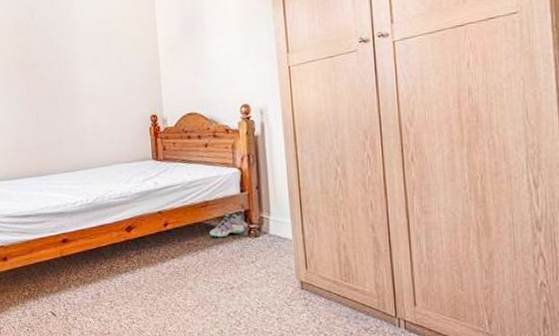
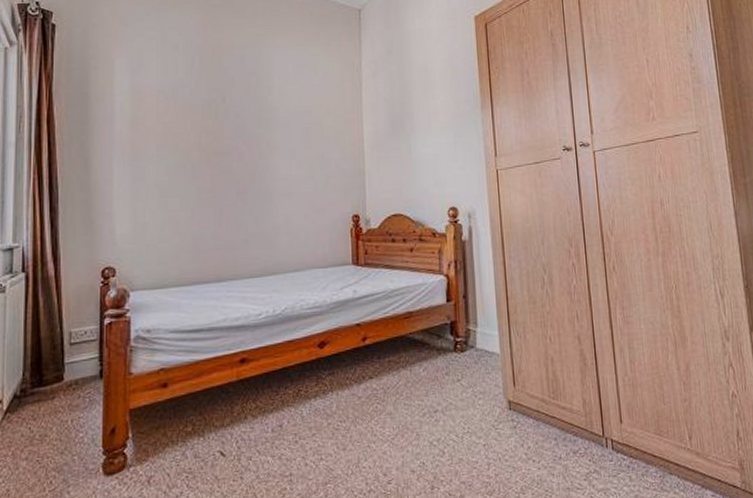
sneaker: present [210,211,245,238] -> none [413,322,450,354]

